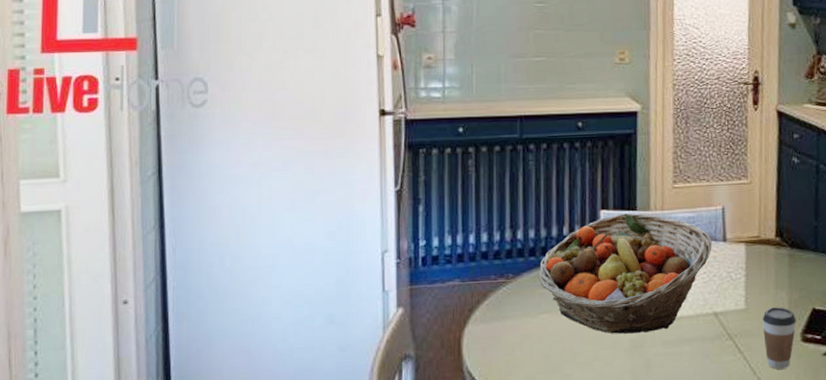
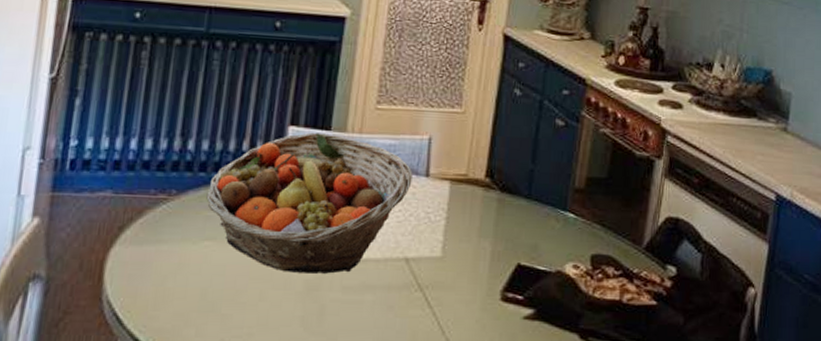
coffee cup: present [762,307,796,369] -> none [458,258,498,330]

